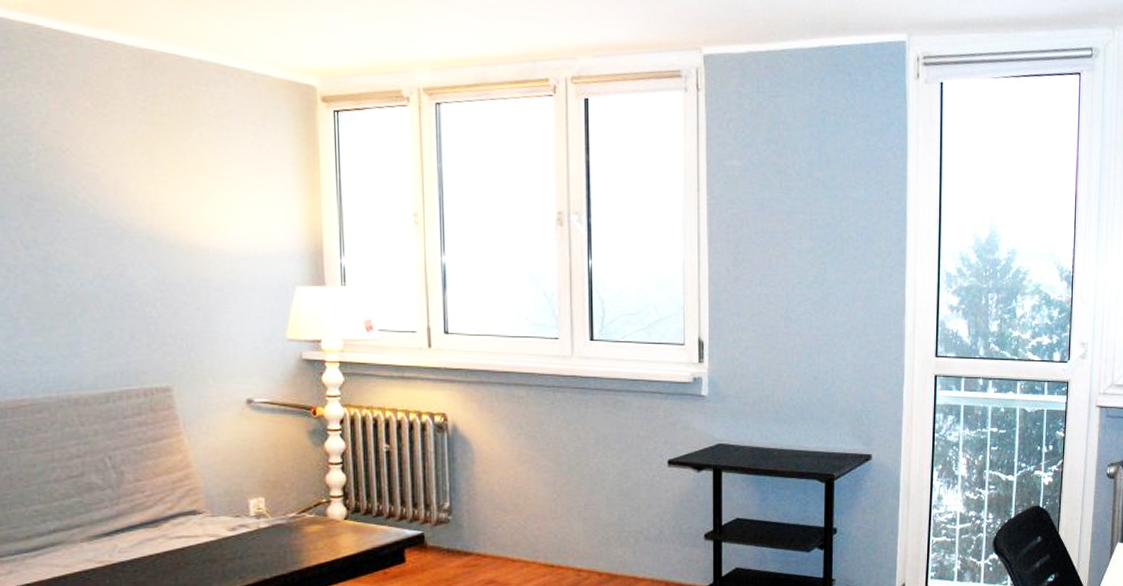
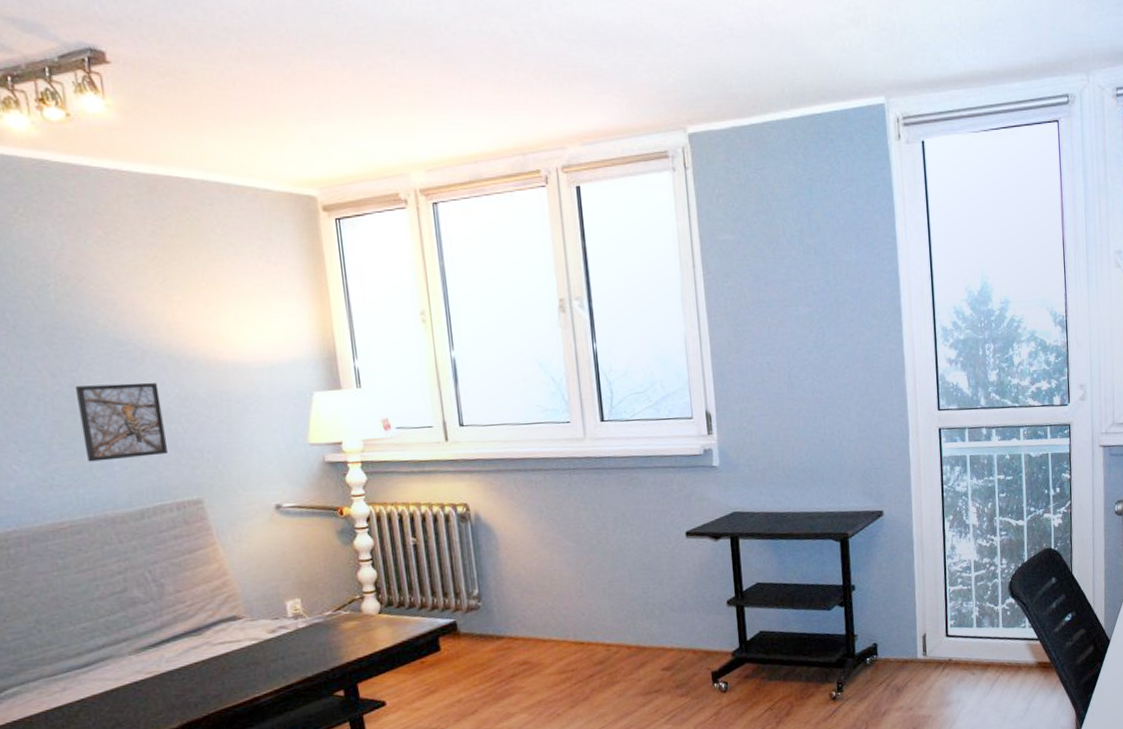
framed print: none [48,260,141,340] -> present [74,382,169,462]

